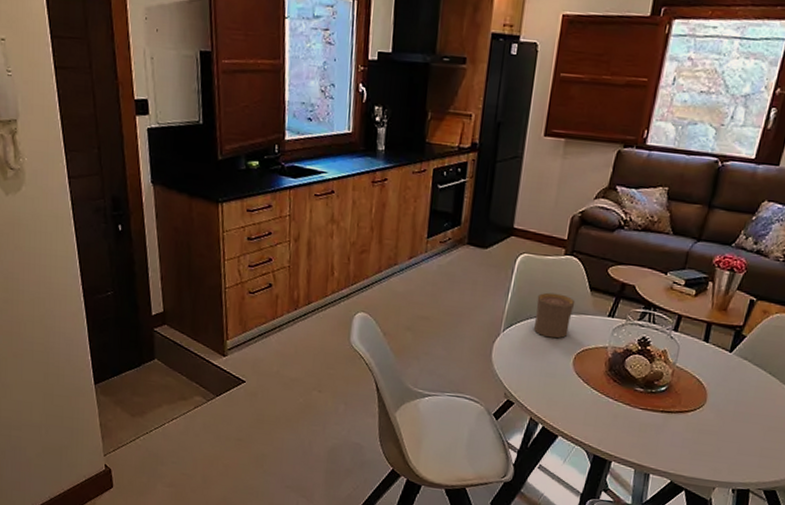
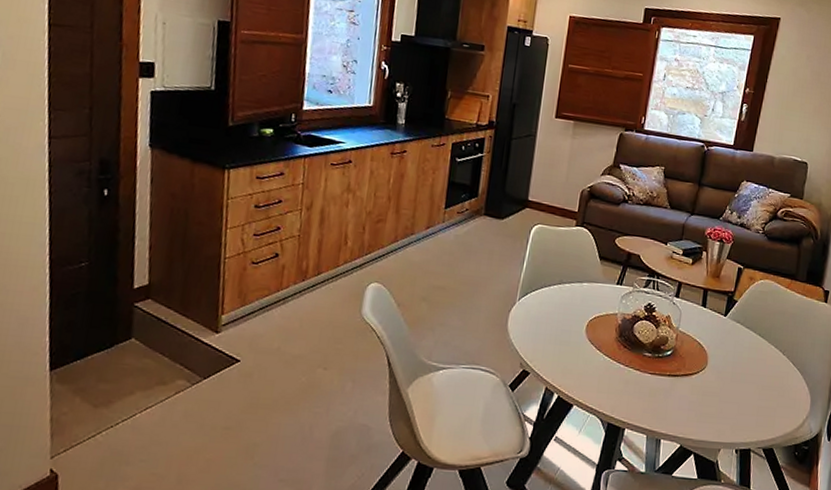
cup: present [534,292,576,339] -> none [549,261,587,307]

